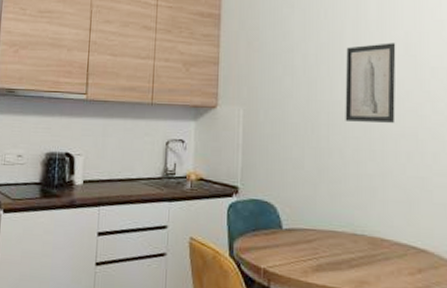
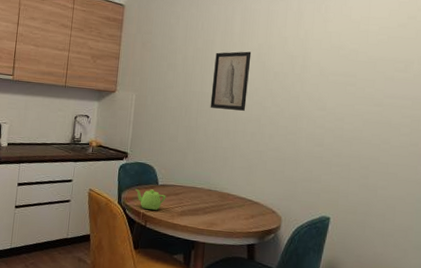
teapot: none [252,235,294,264] -> present [135,189,166,210]

